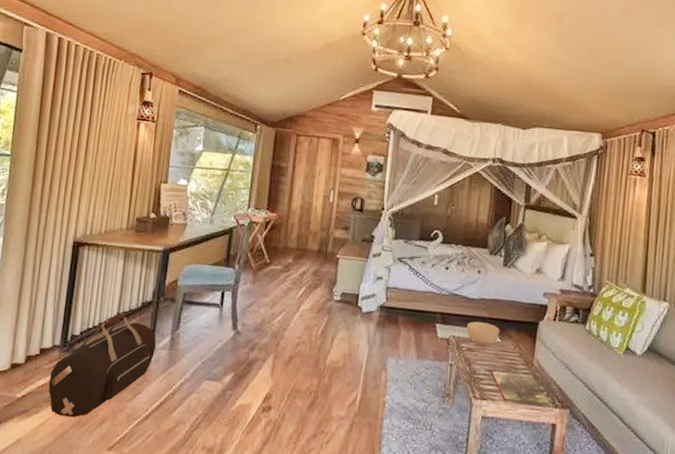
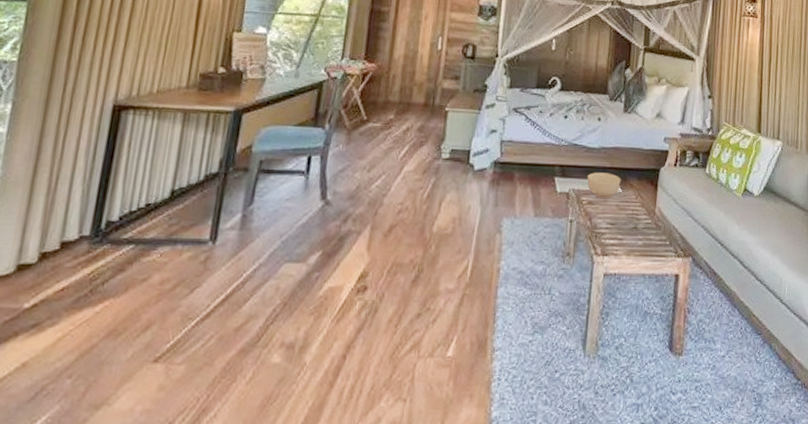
duffel bag: present [48,312,157,418] -> none [71,189,223,326]
magazine: present [491,371,550,405] -> none [612,224,673,255]

